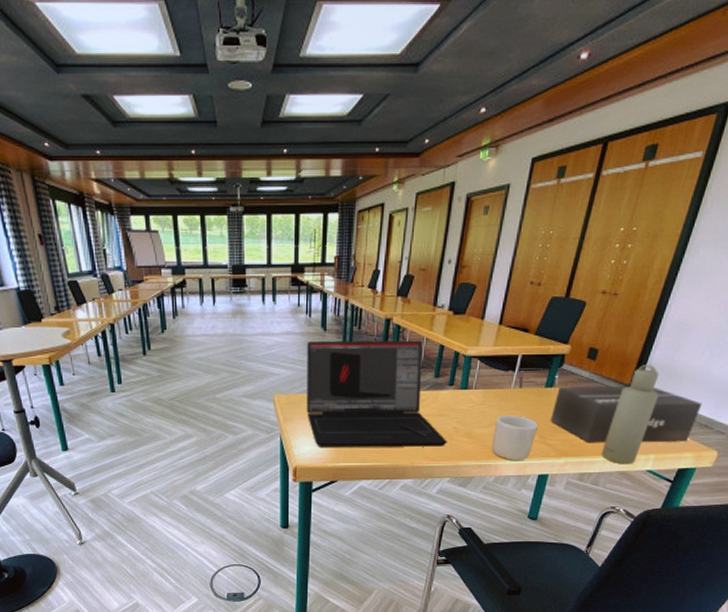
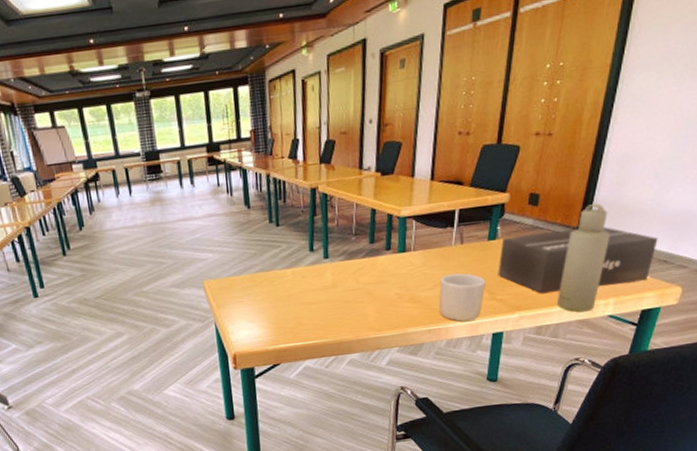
laptop: present [306,340,447,447] -> none [232,206,391,331]

